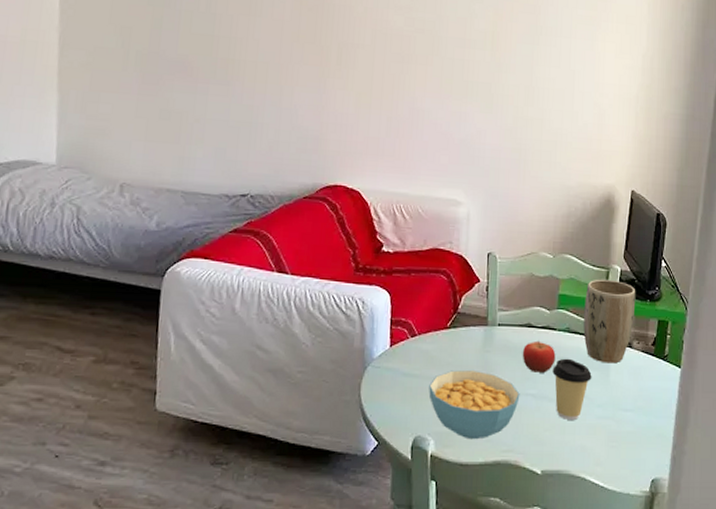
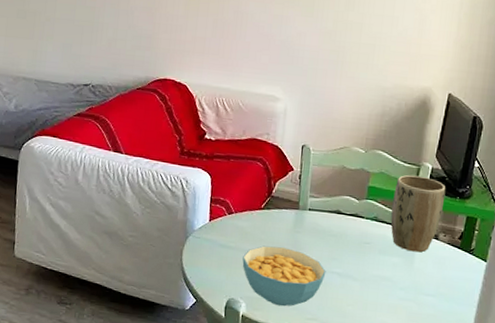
fruit: present [522,340,556,373] -> none [330,226,362,255]
coffee cup: present [552,358,592,420] -> none [358,244,396,299]

